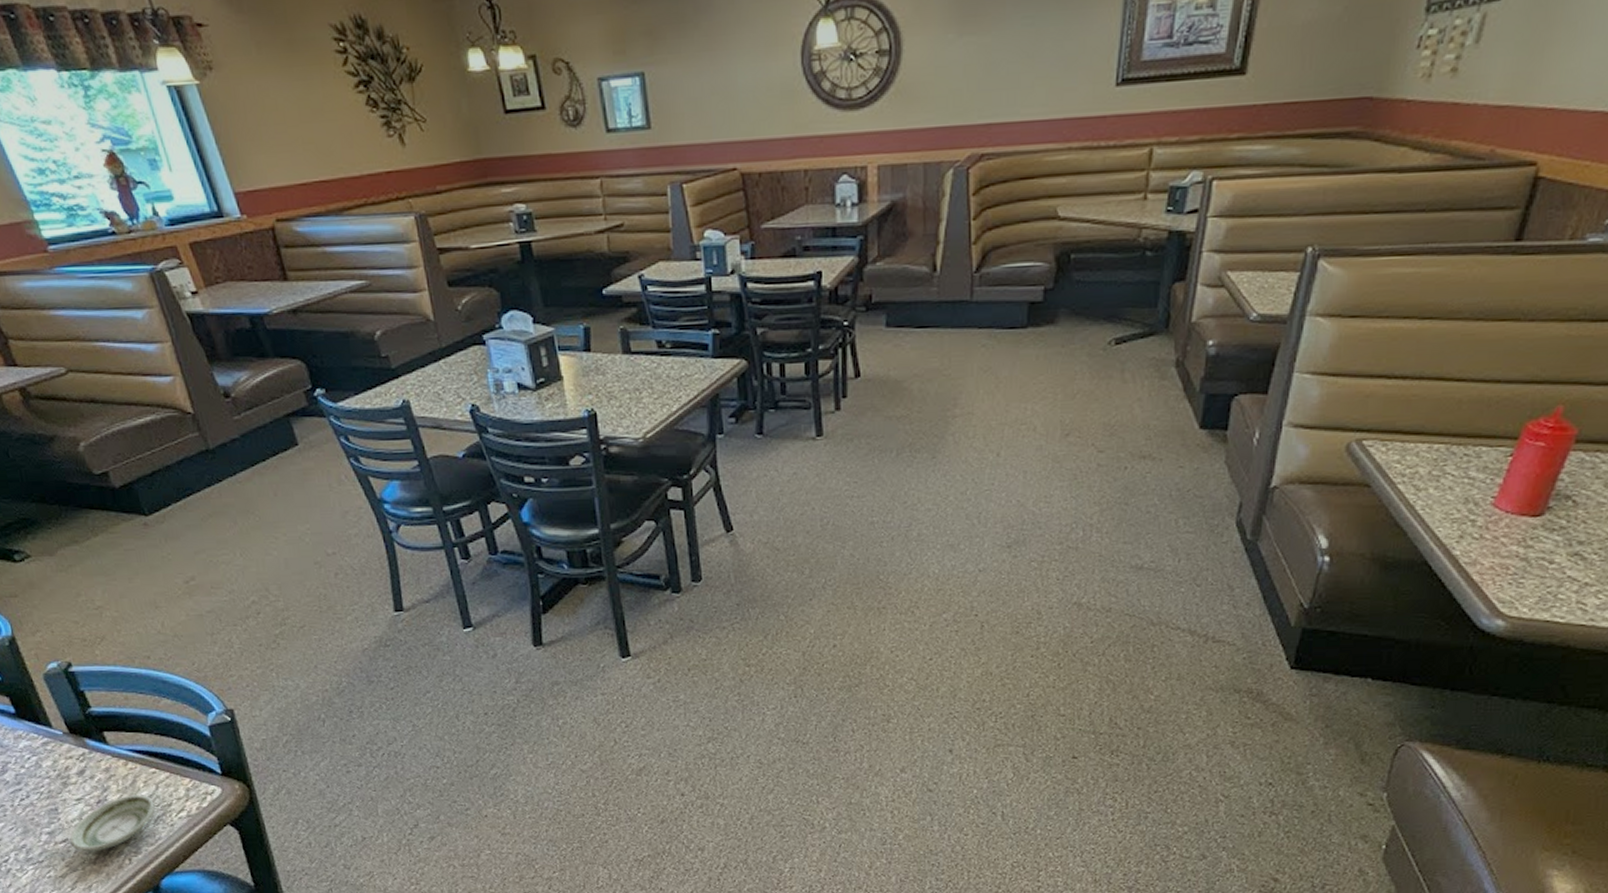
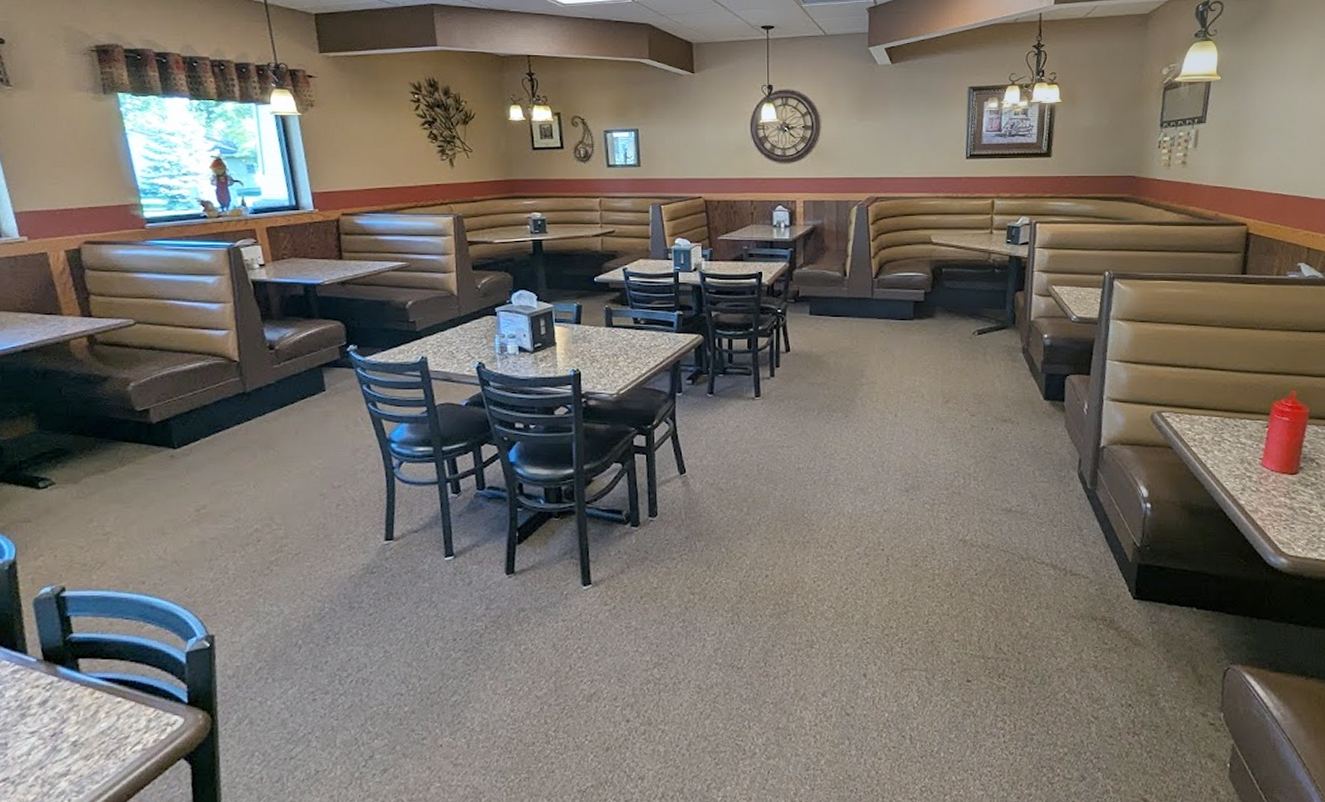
saucer: present [69,795,155,851] -> none [10,726,111,791]

